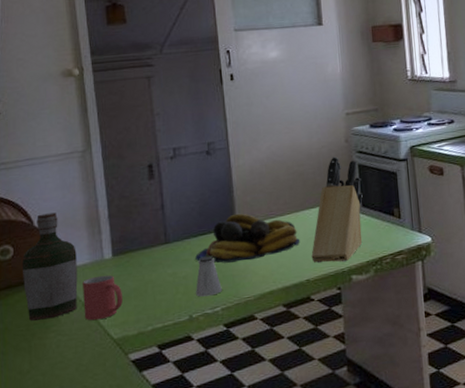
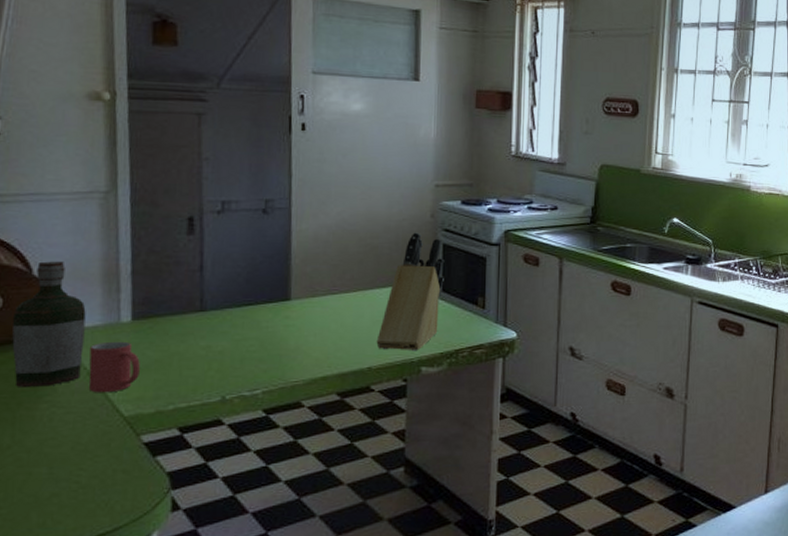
fruit bowl: present [195,213,300,263] -> none [236,285,365,340]
saltshaker: present [196,256,222,297] -> none [233,330,265,376]

